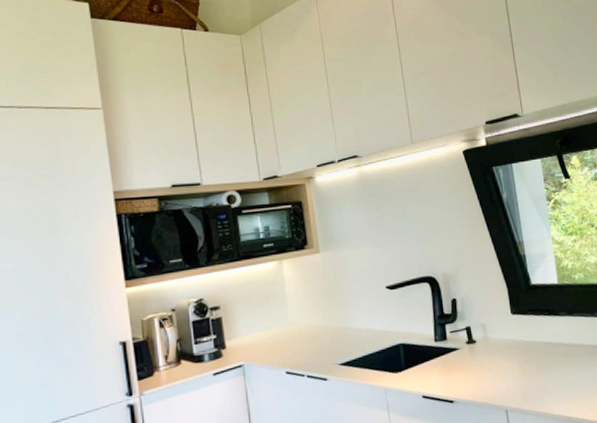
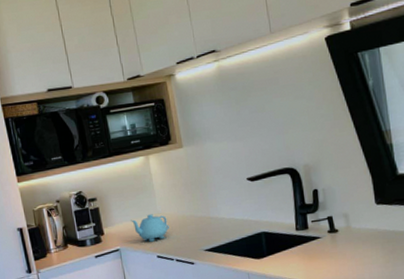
teapot: none [258,324,301,356] -> present [131,214,169,242]

